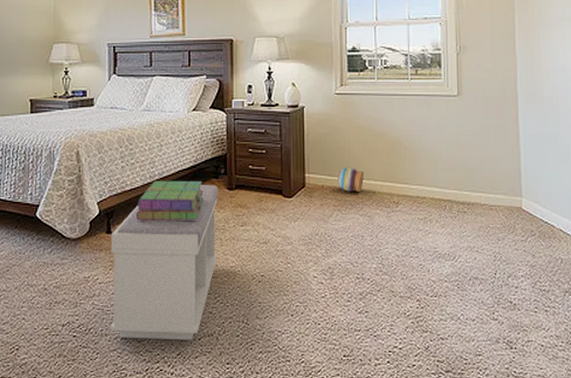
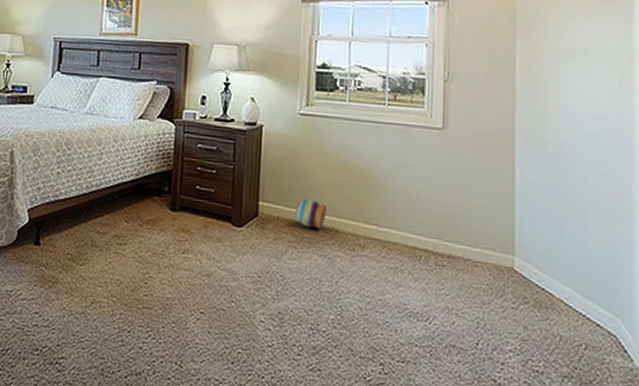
bench: present [110,185,219,340] -> none [29,202,161,377]
stack of books: present [135,180,204,221] -> none [67,191,144,242]

